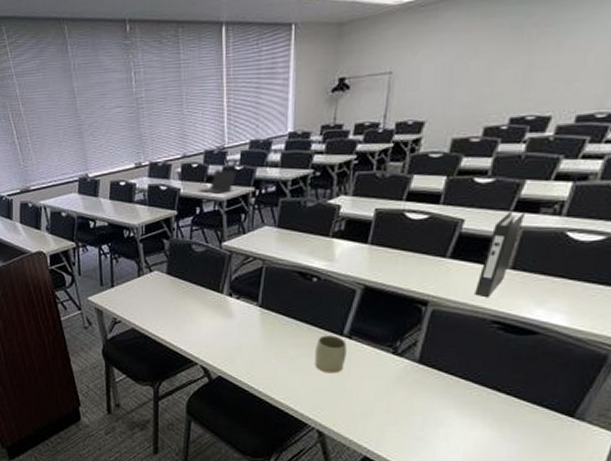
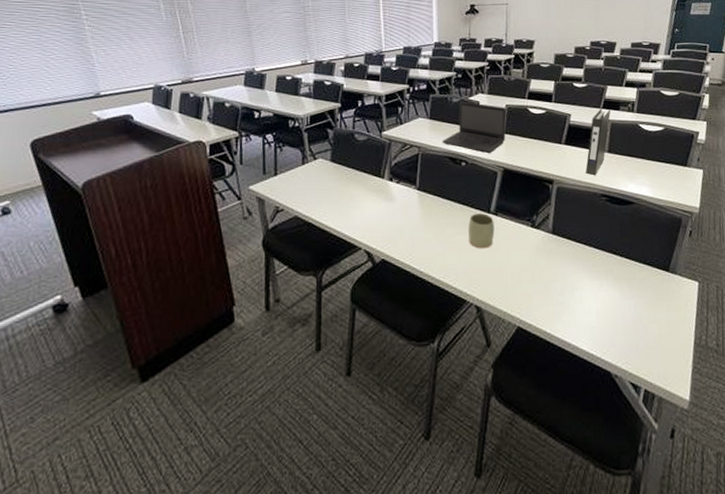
laptop: present [198,169,237,194] -> none [360,69,393,89]
laptop: none [292,205,377,267] -> present [443,101,507,153]

